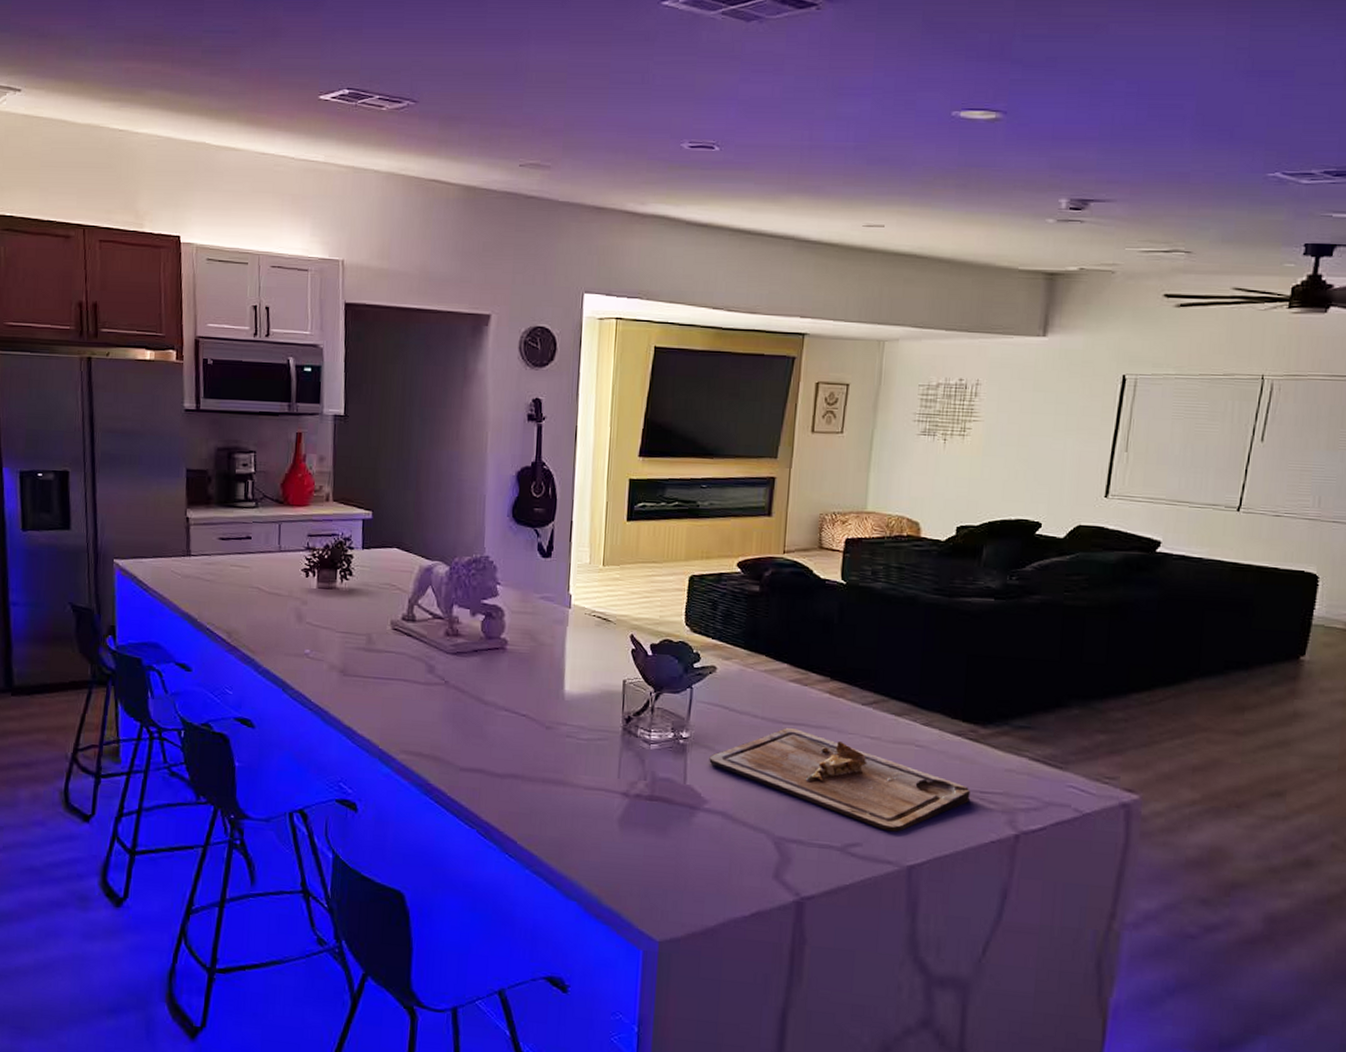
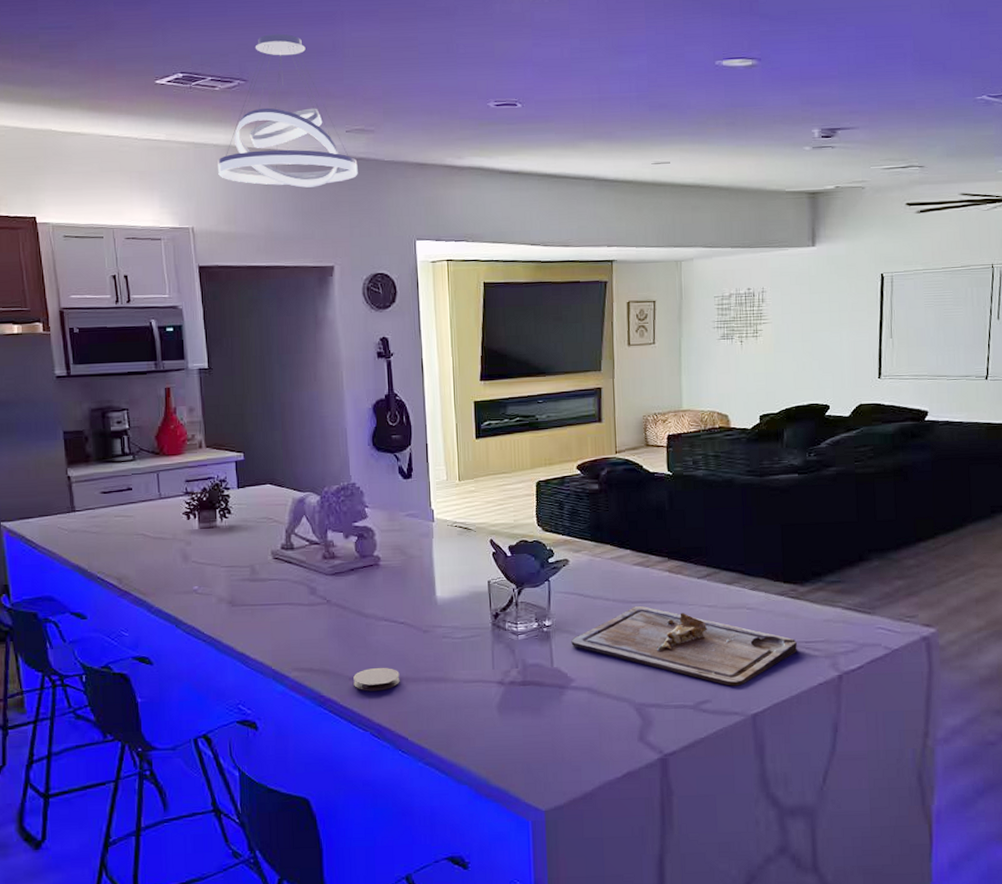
pendant light: none [376,51,529,225] -> present [218,33,358,188]
coaster: none [464,760,515,787] -> present [353,667,400,691]

